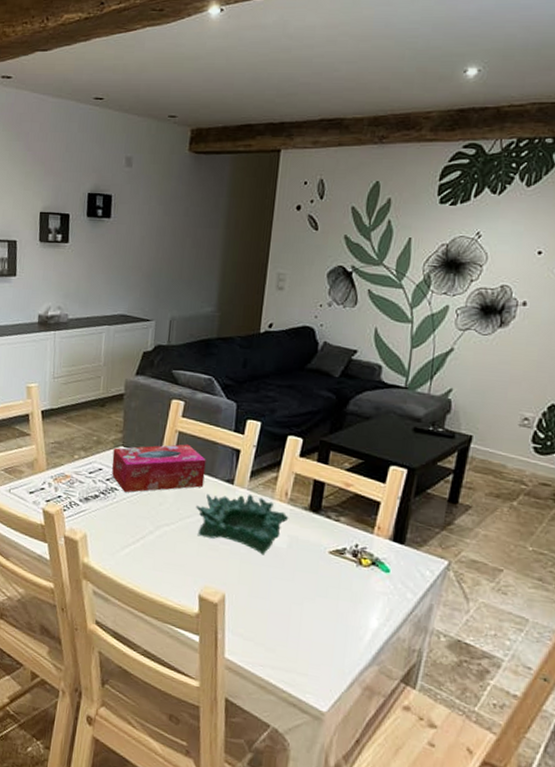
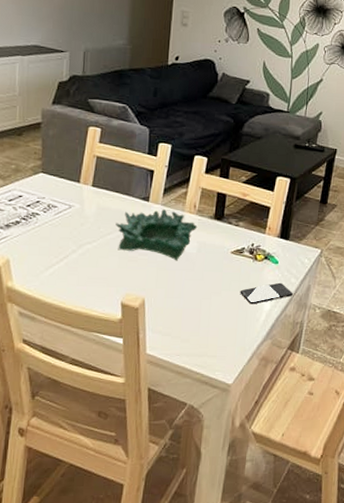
tissue box: present [111,444,206,493] -> none [32,167,123,217]
smartphone: none [339,595,409,619] -> present [240,282,293,305]

